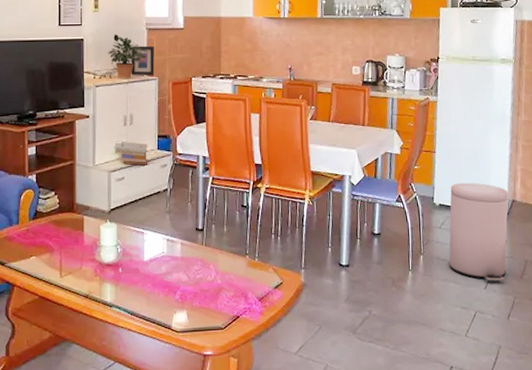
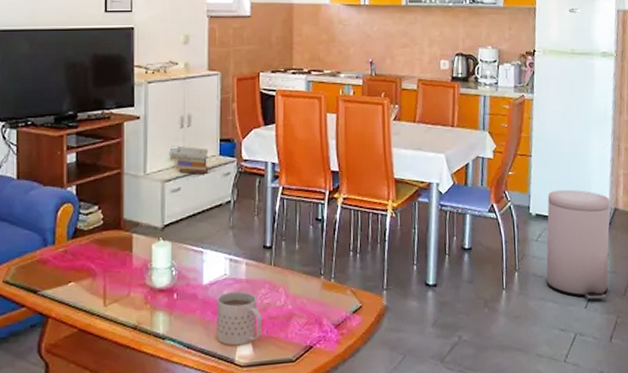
potted plant: present [108,34,148,79] -> none [162,22,210,74]
picture frame: present [131,45,155,76] -> none [189,35,217,71]
mug: none [155,266,195,314] -> present [216,290,262,346]

